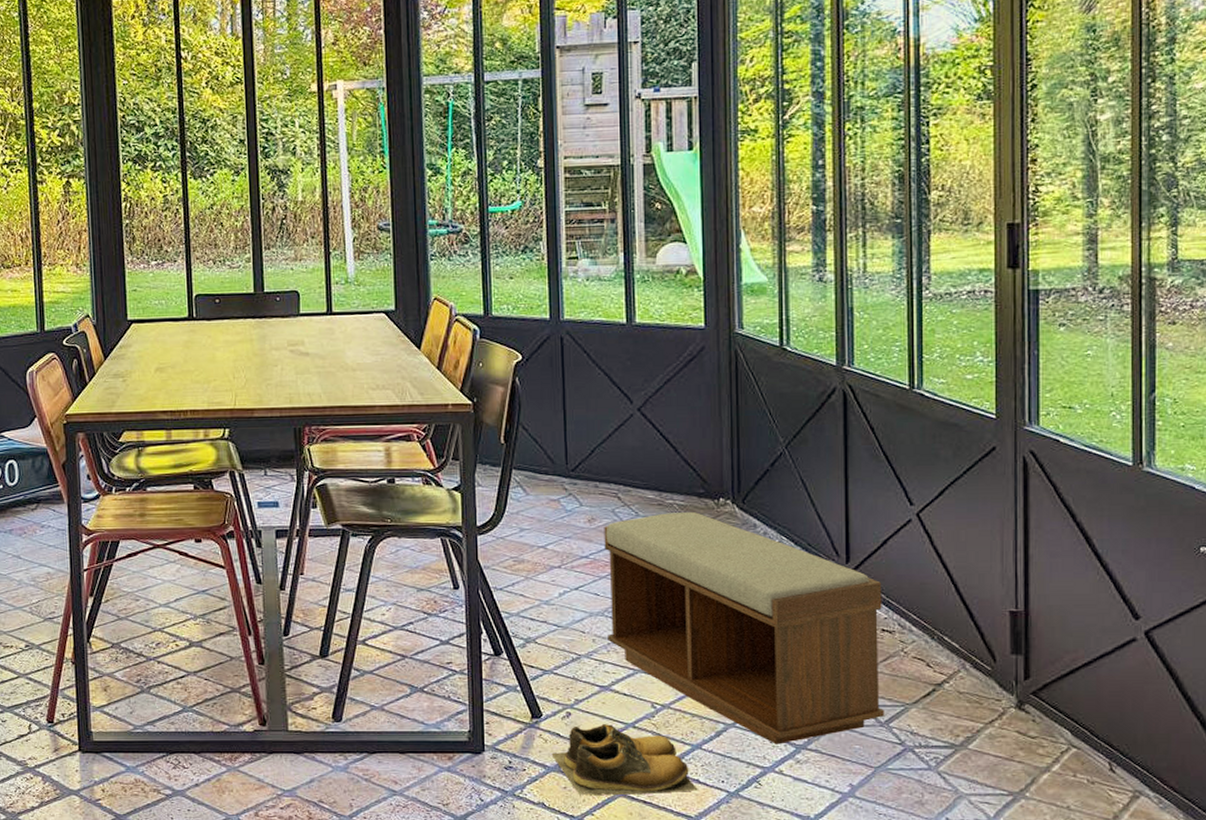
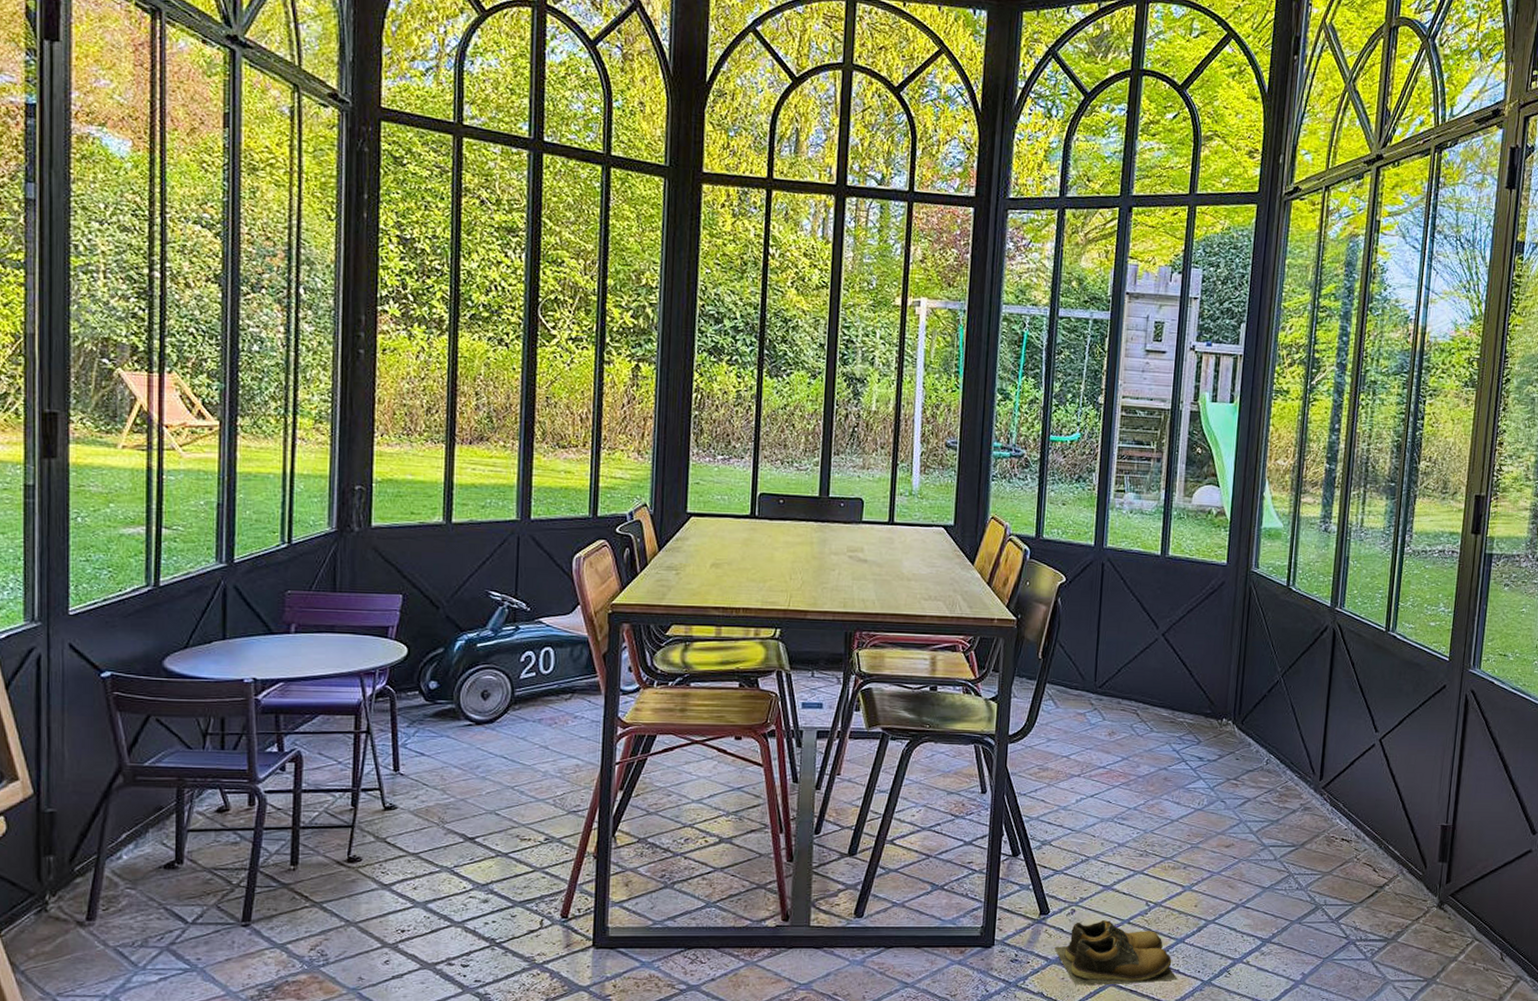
bench: present [604,512,884,744] -> none [1114,730,1346,939]

